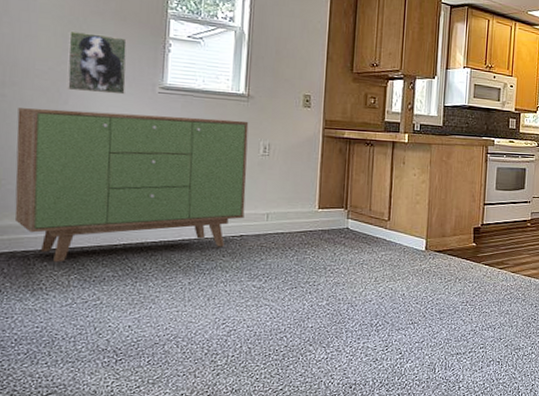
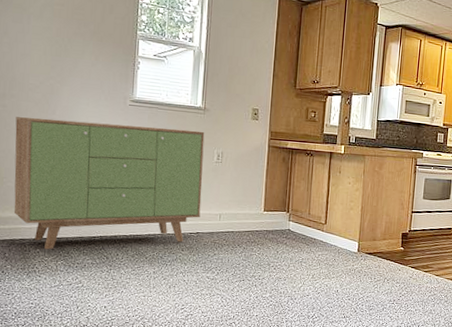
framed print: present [66,30,127,95] -> none [54,49,103,107]

